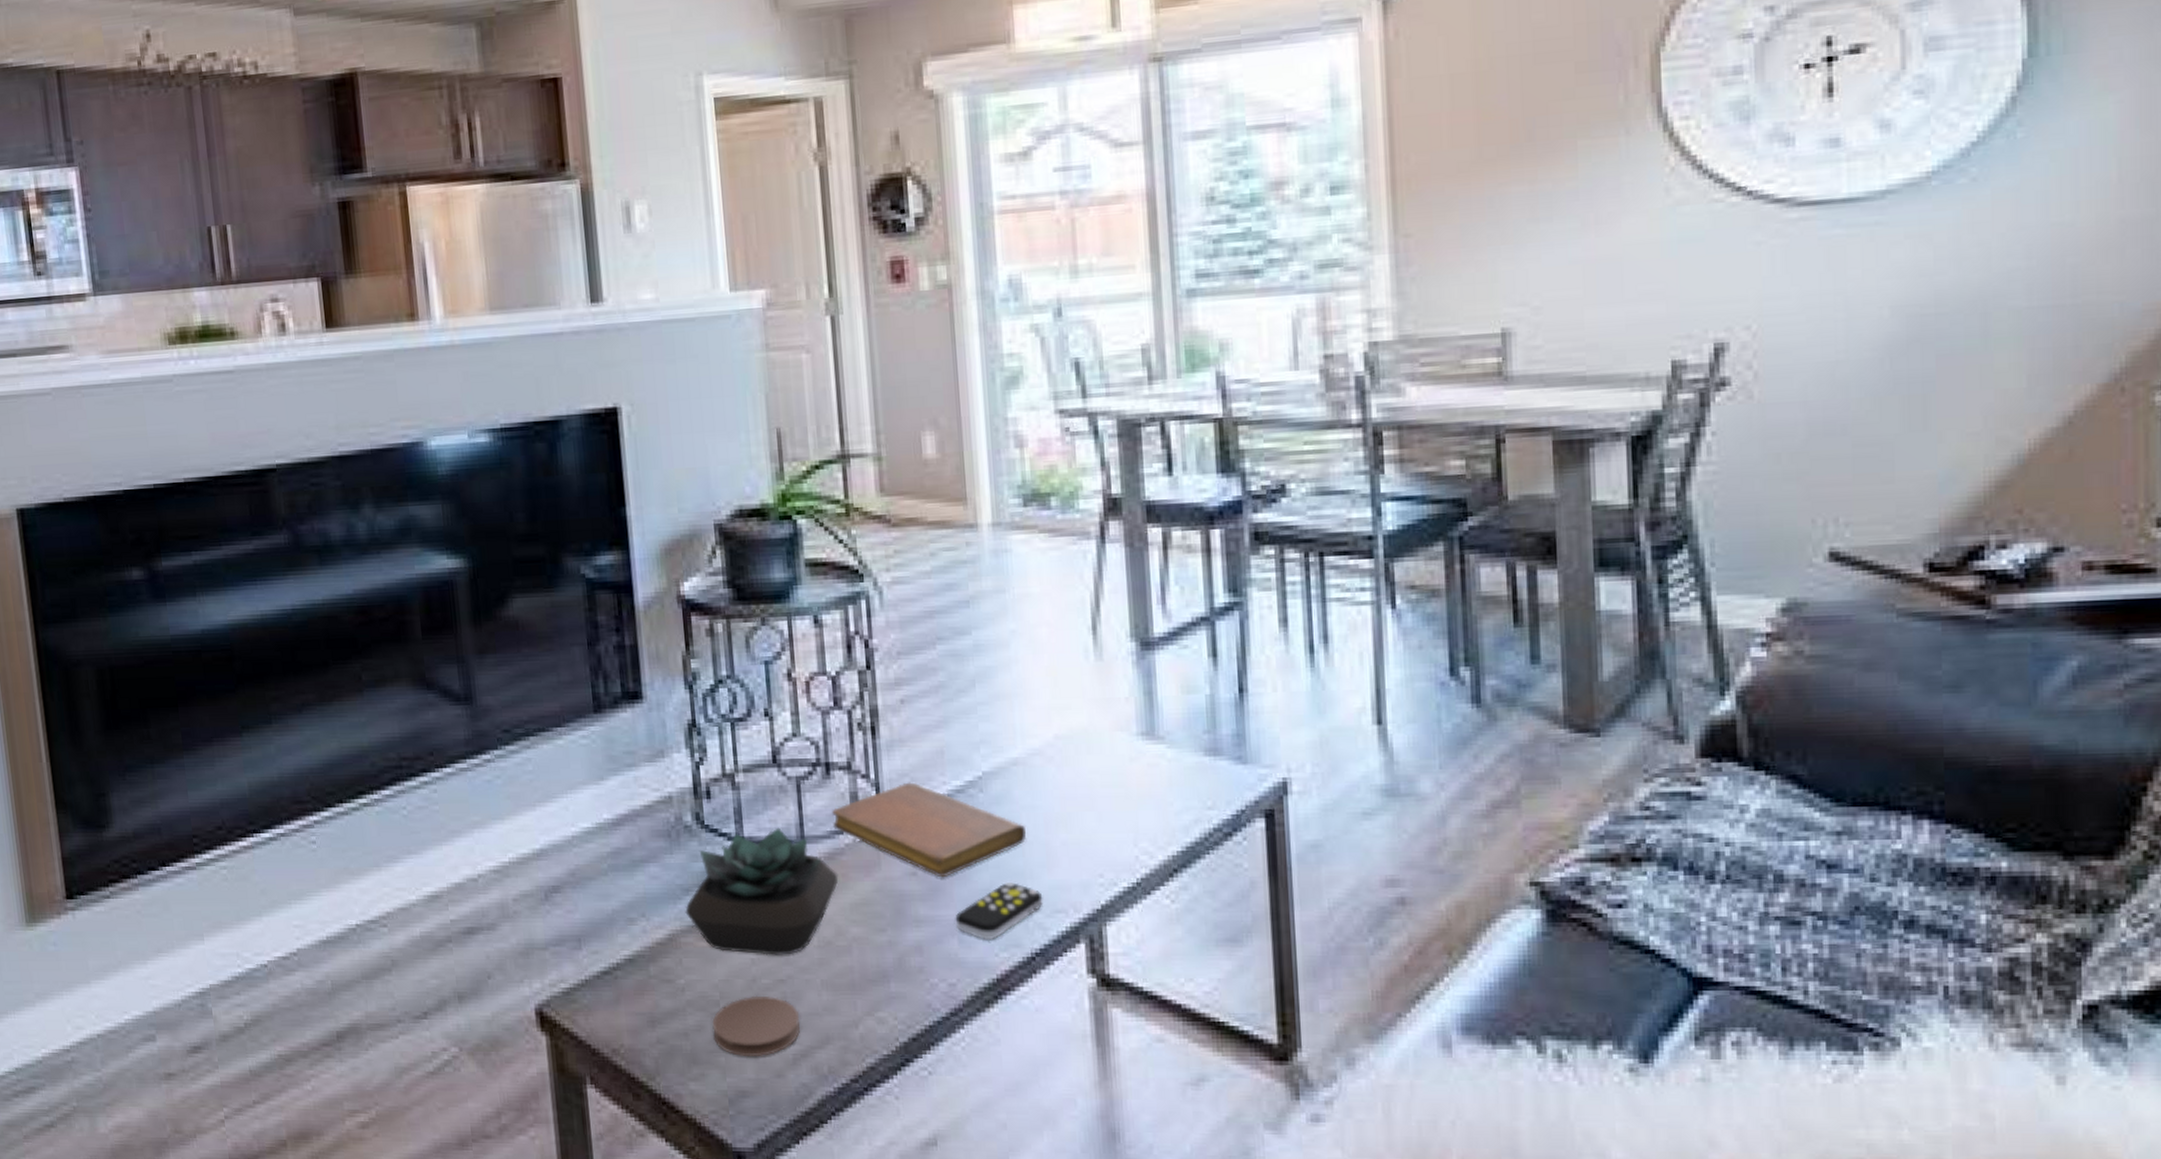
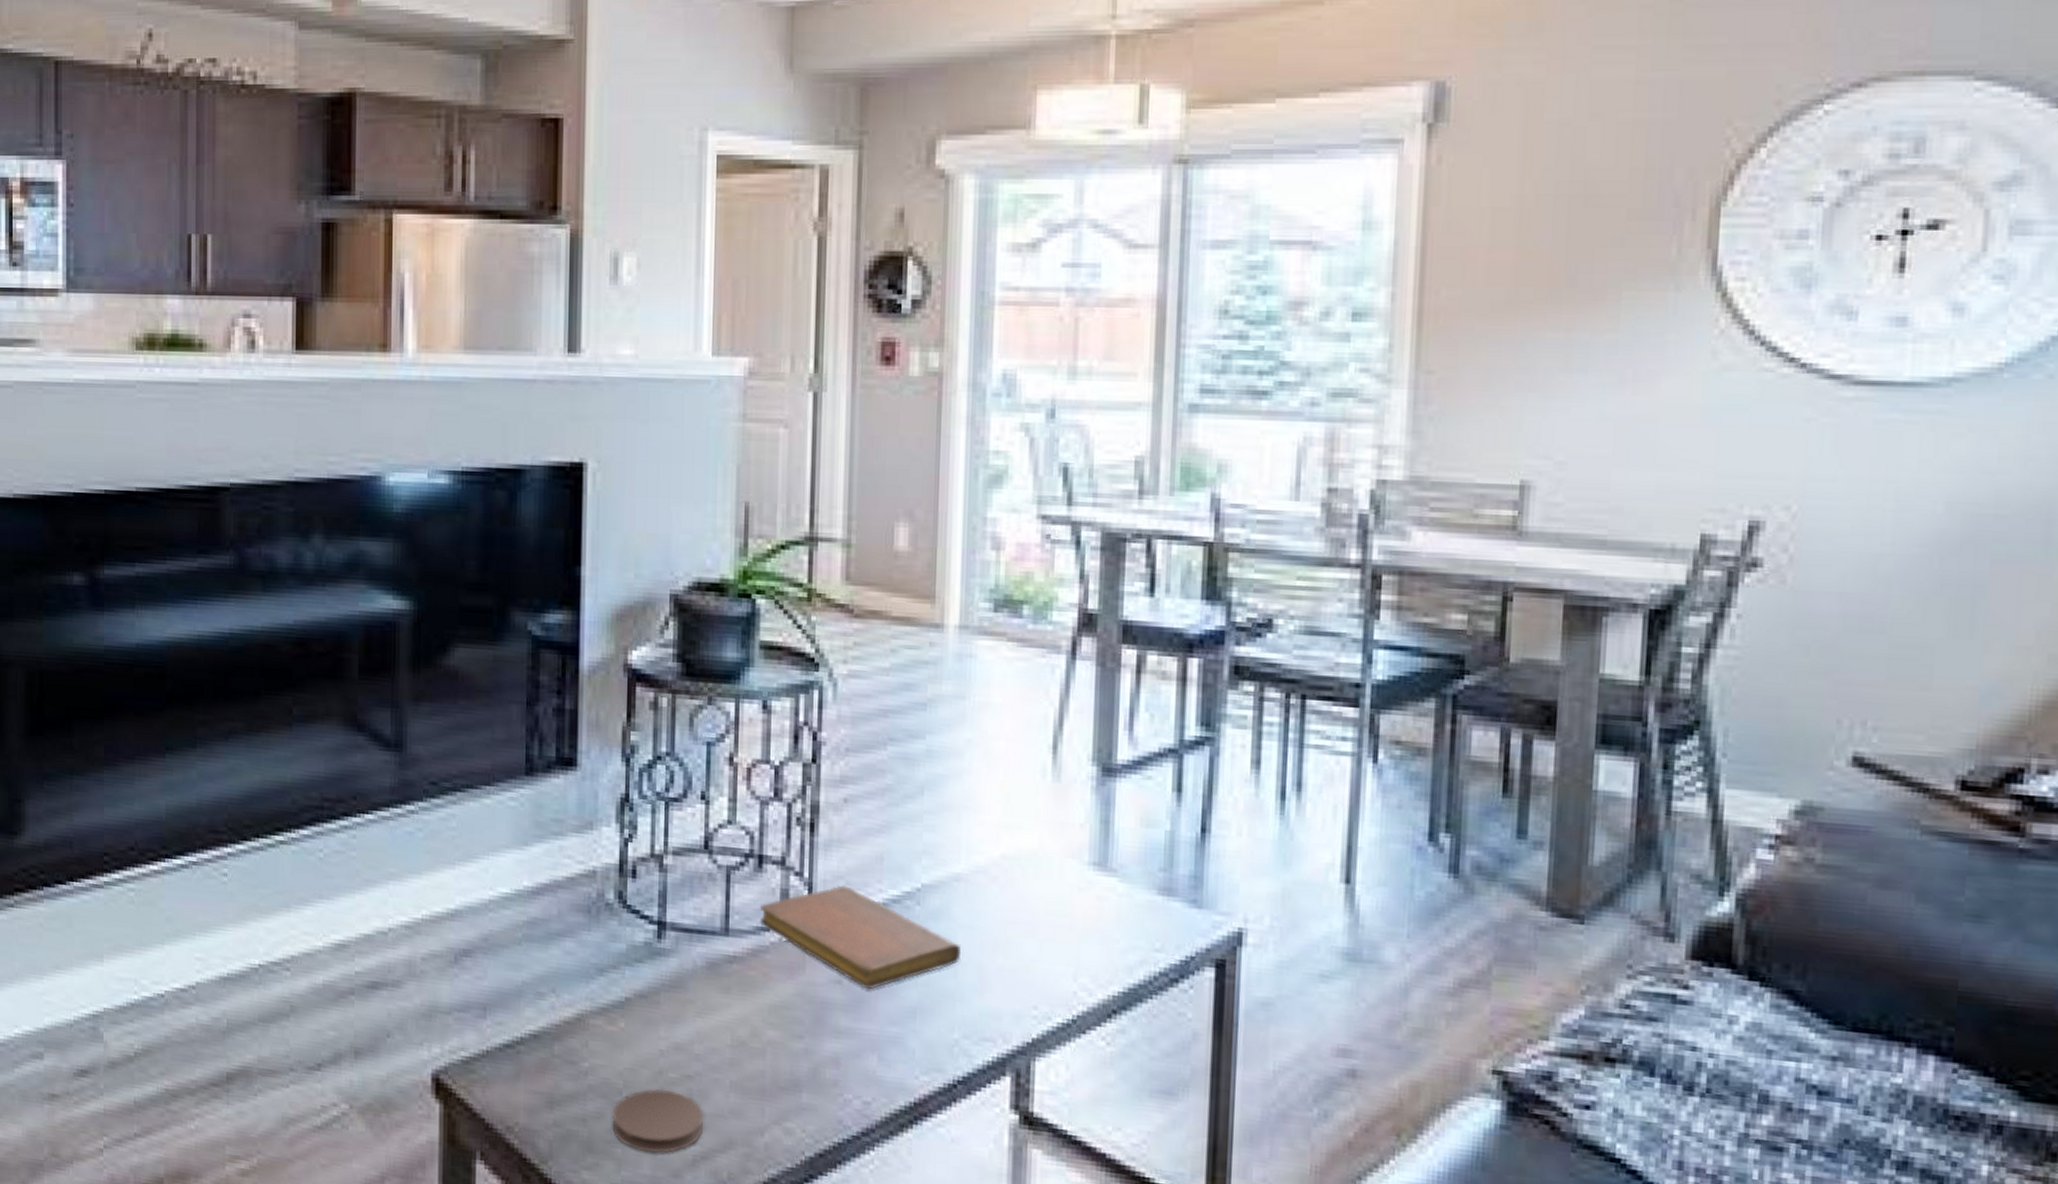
succulent plant: present [685,827,839,955] -> none [597,916,760,1051]
remote control: present [955,883,1043,939] -> none [877,1003,972,1061]

